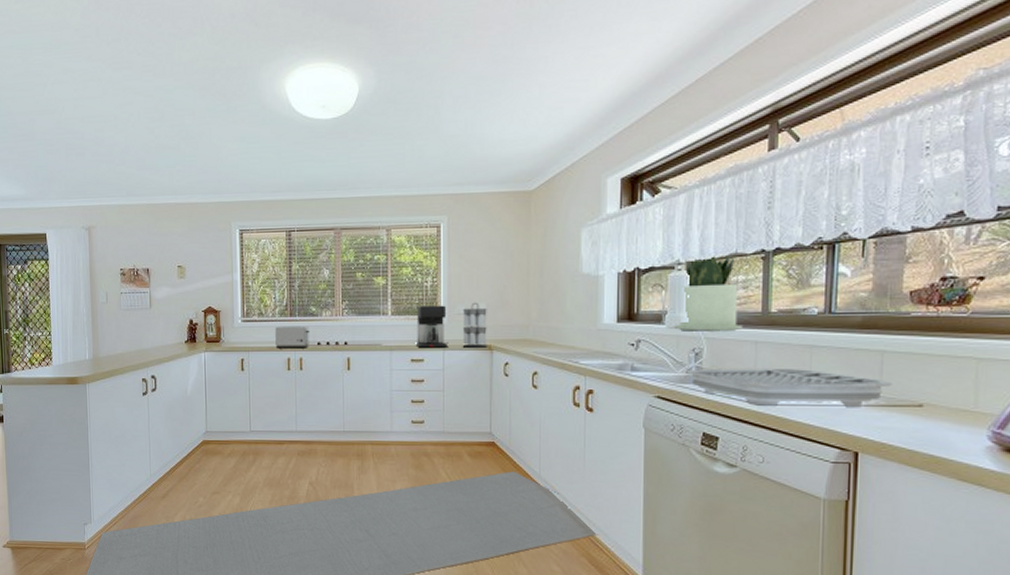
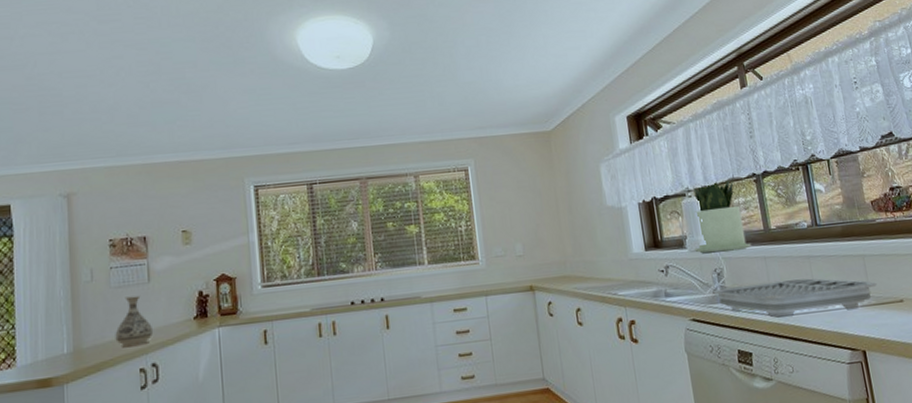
vase: none [124,318,154,360] -> present [115,295,154,348]
toaster: present [275,325,310,349] -> none [302,284,342,314]
coffee maker: present [417,305,447,348] -> none [453,249,489,296]
spice rack: present [462,302,487,349] -> none [500,242,529,292]

